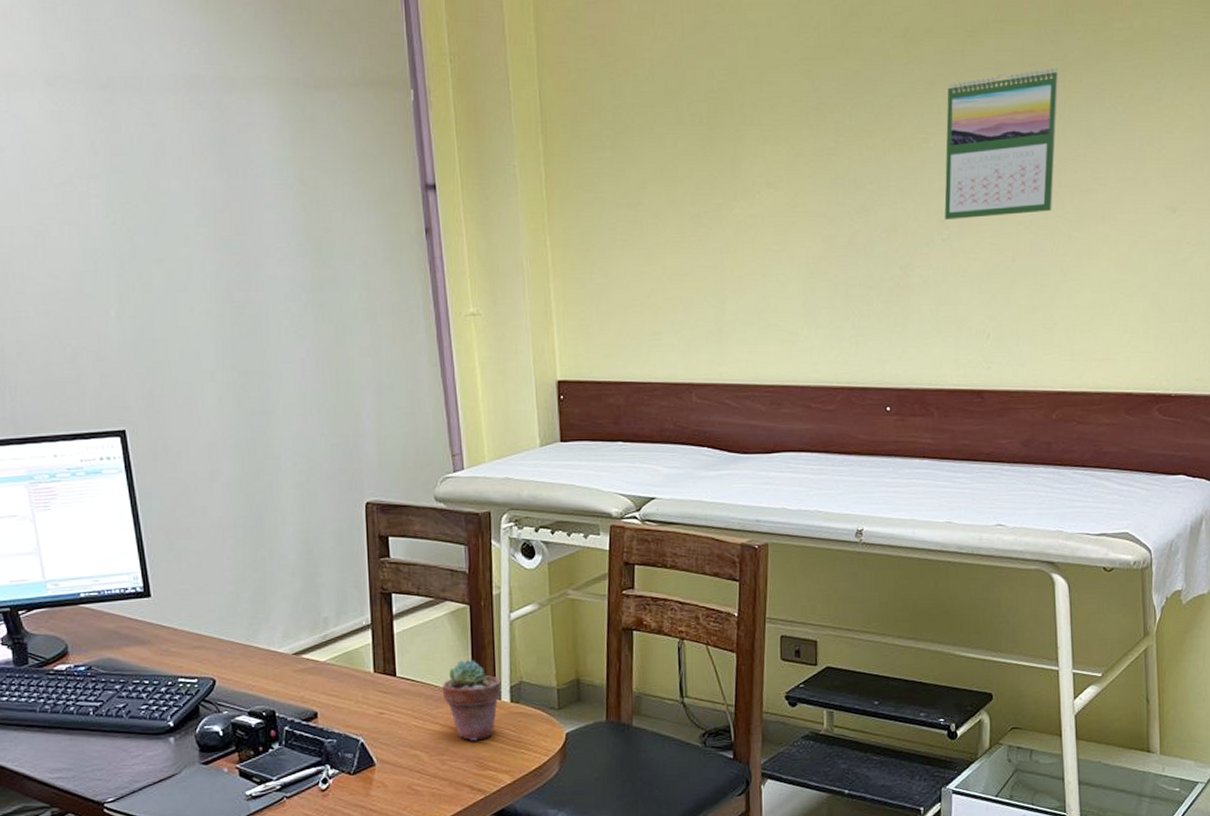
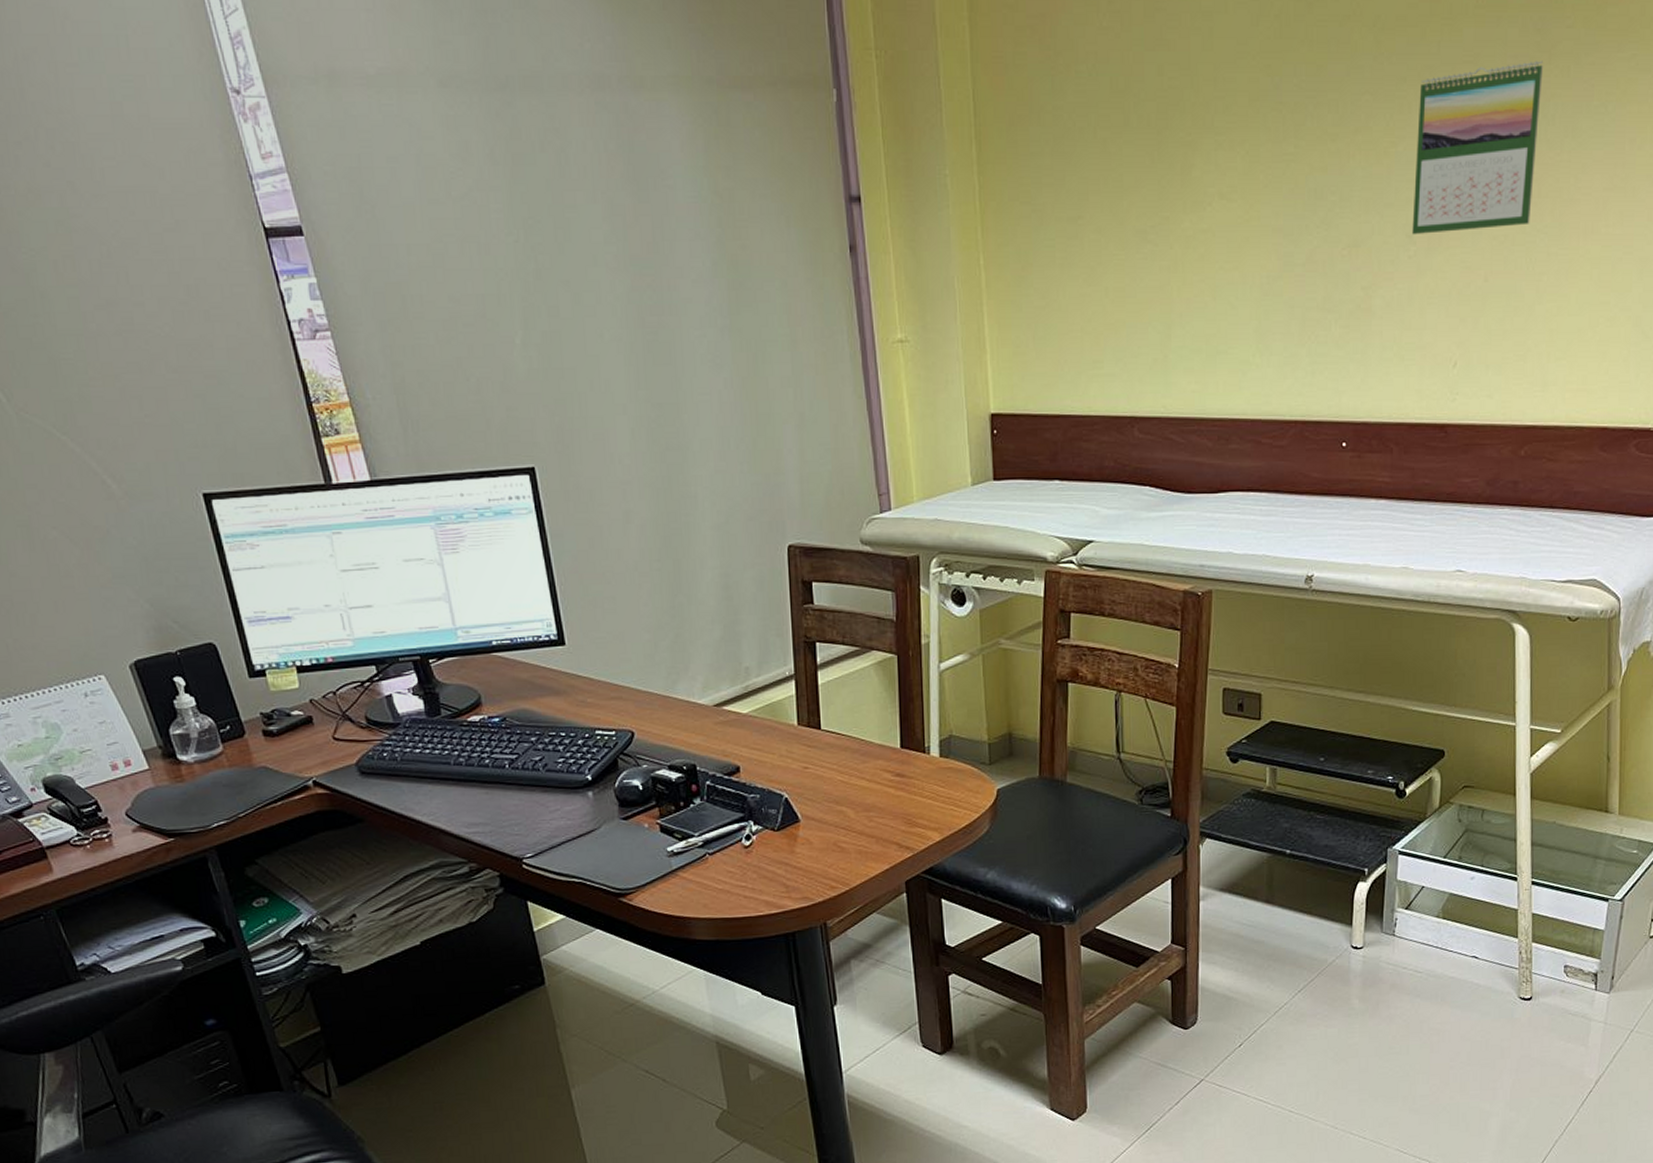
potted succulent: present [442,660,502,741] -> none [868,712,931,797]

